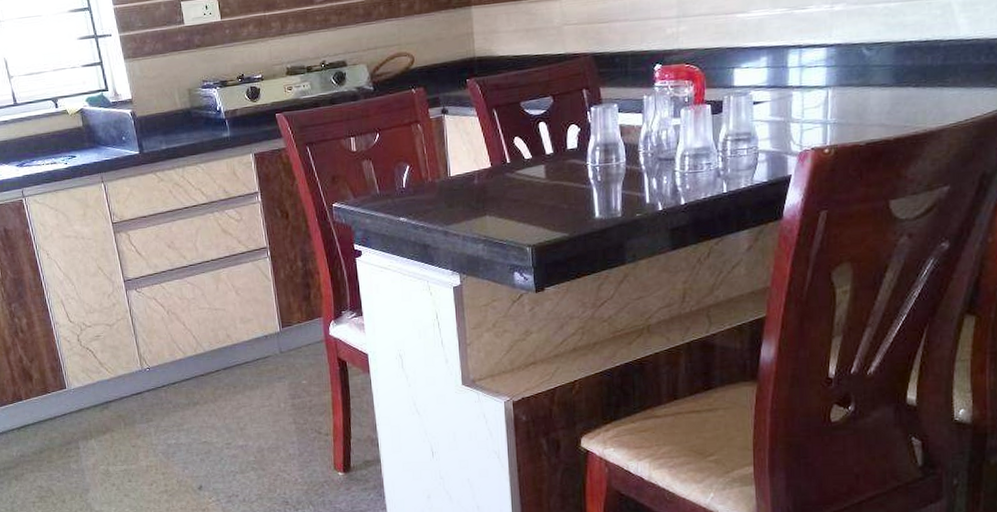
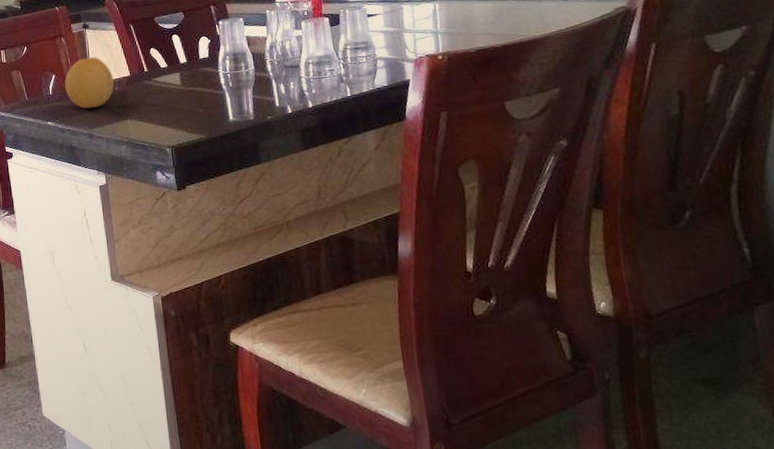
fruit: none [420,146,473,204] -> present [65,57,114,109]

